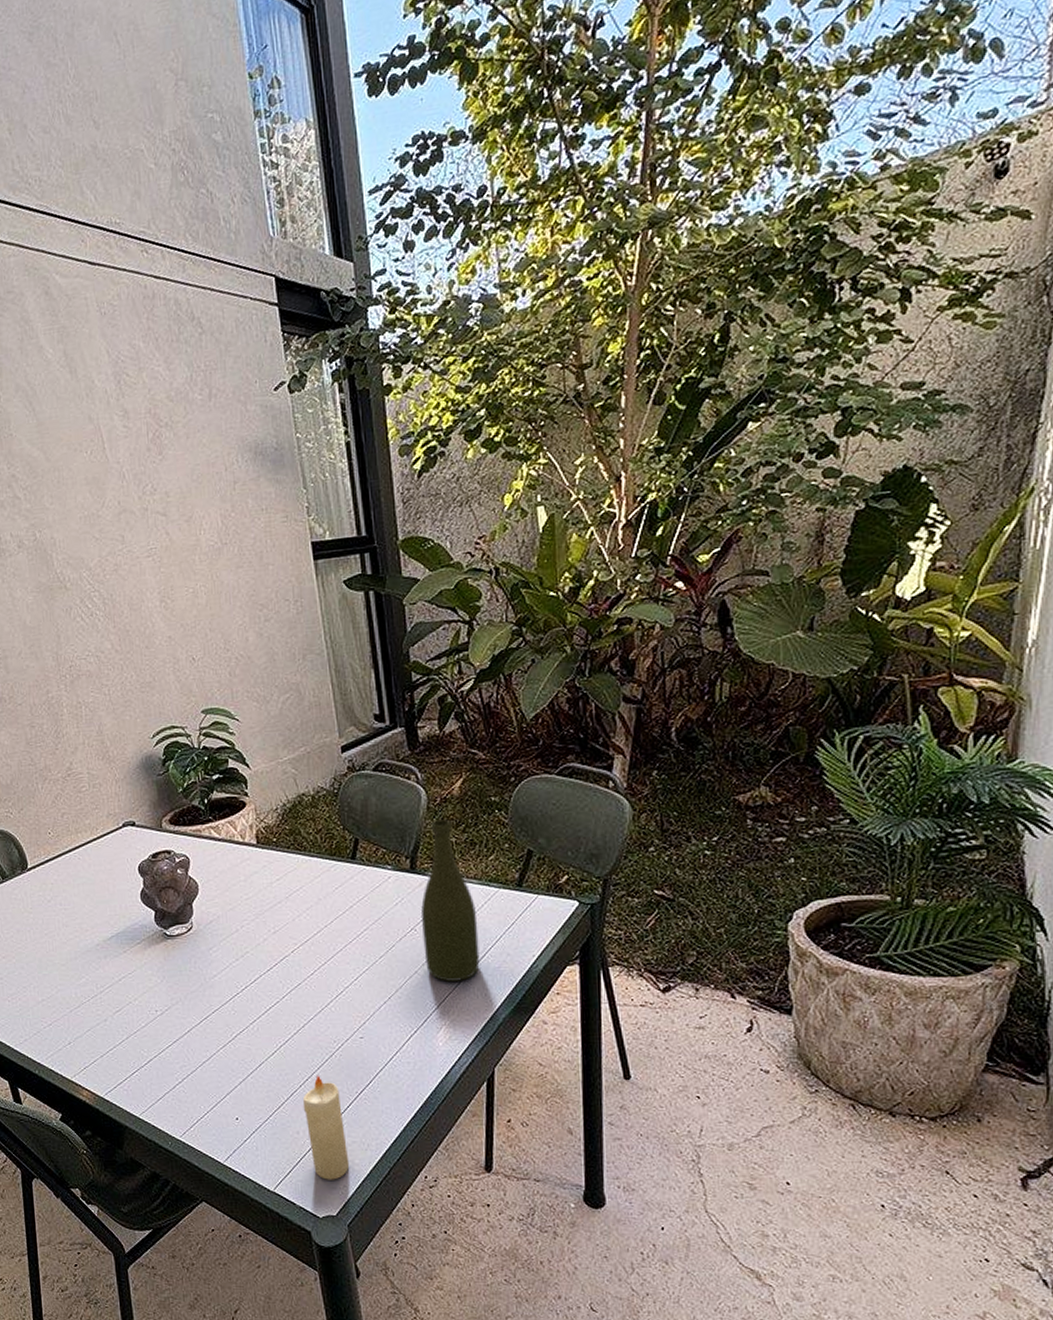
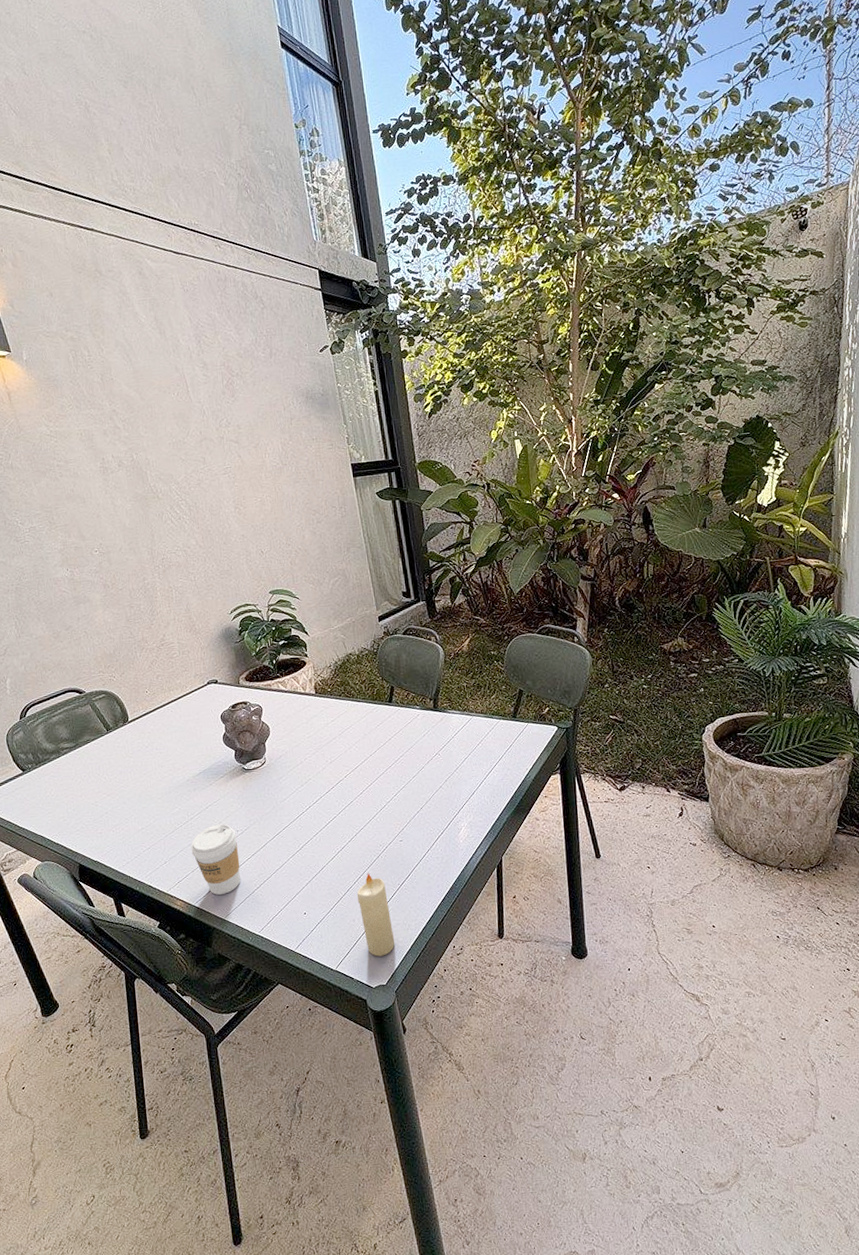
coffee cup: none [100,1001,159,1087] -> present [191,824,241,895]
bottle: present [421,819,480,981] -> none [443,669,488,793]

